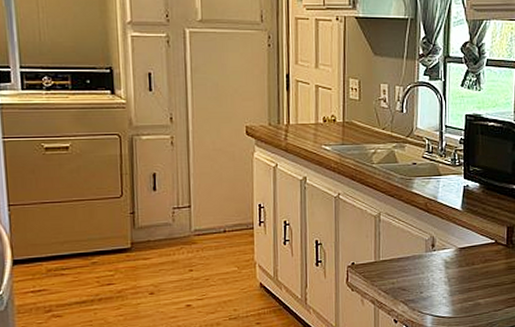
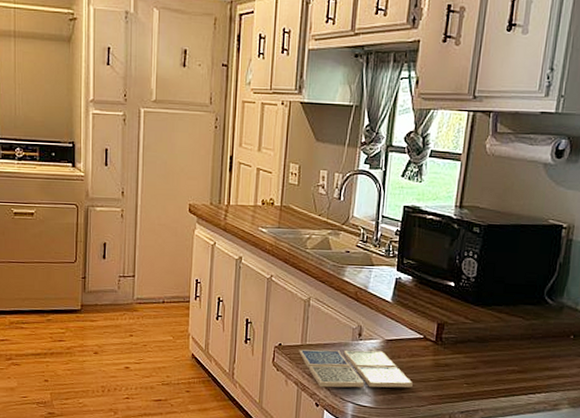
drink coaster: none [373,260,488,303] -> present [299,349,413,388]

